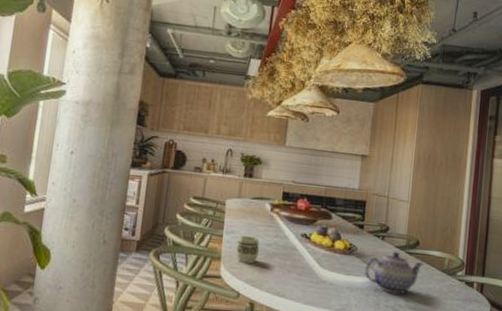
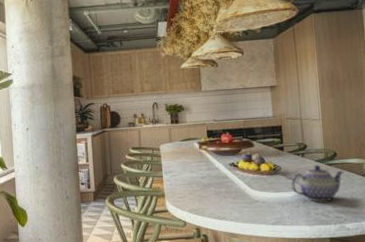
cup: present [235,235,259,264] -> none [175,172,196,196]

